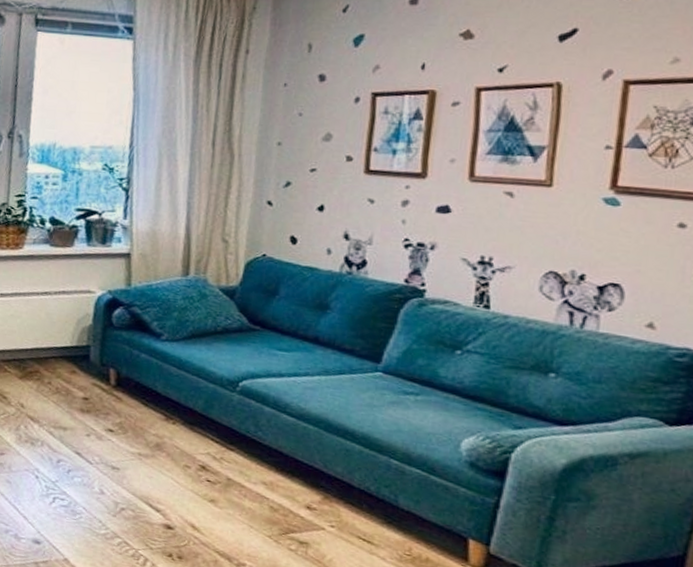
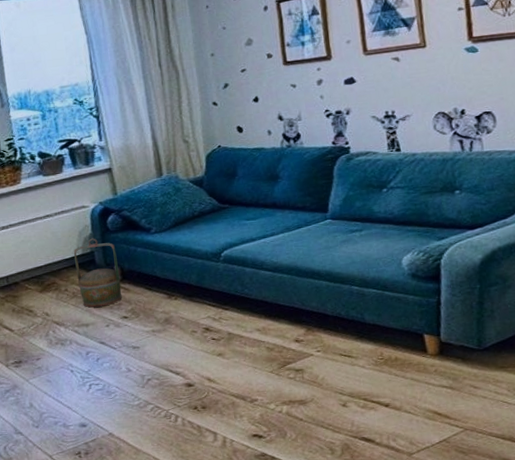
decorative basket: none [64,329,116,412] -> present [74,238,122,308]

